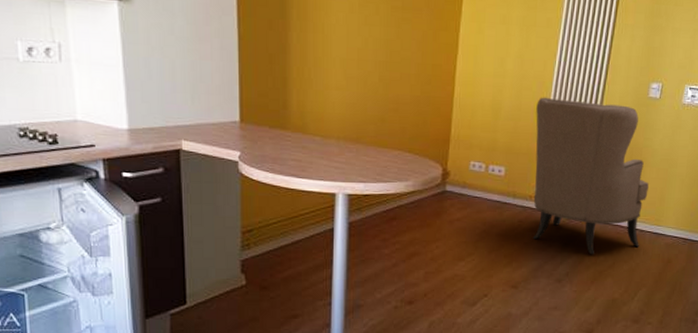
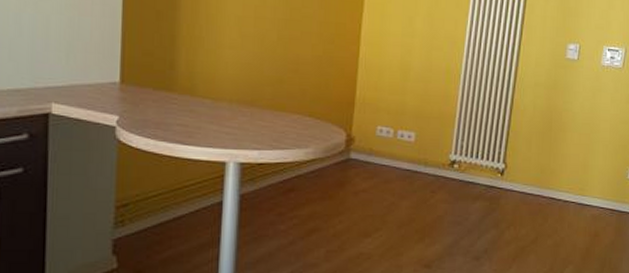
chair: present [532,97,649,255] -> none [446,57,571,229]

